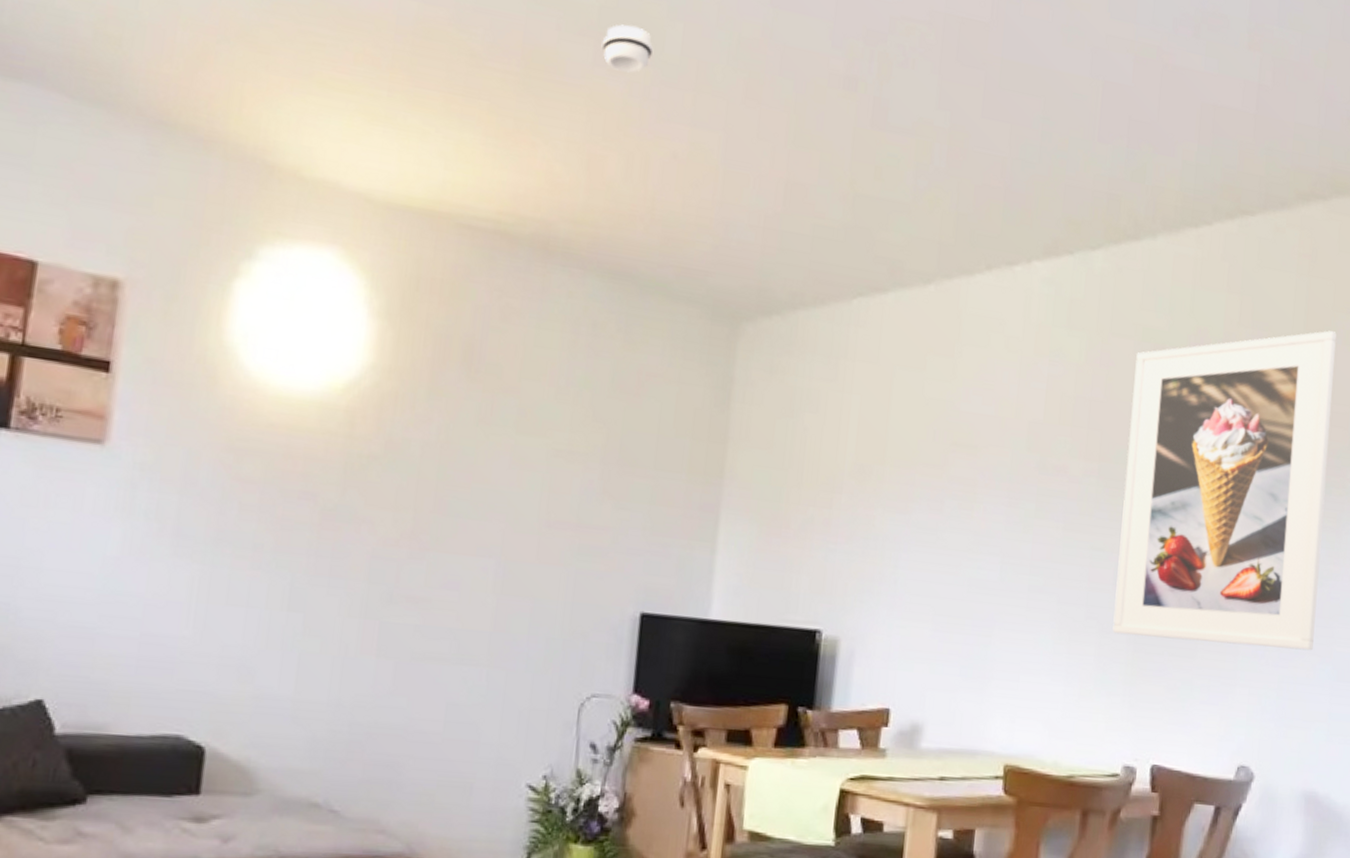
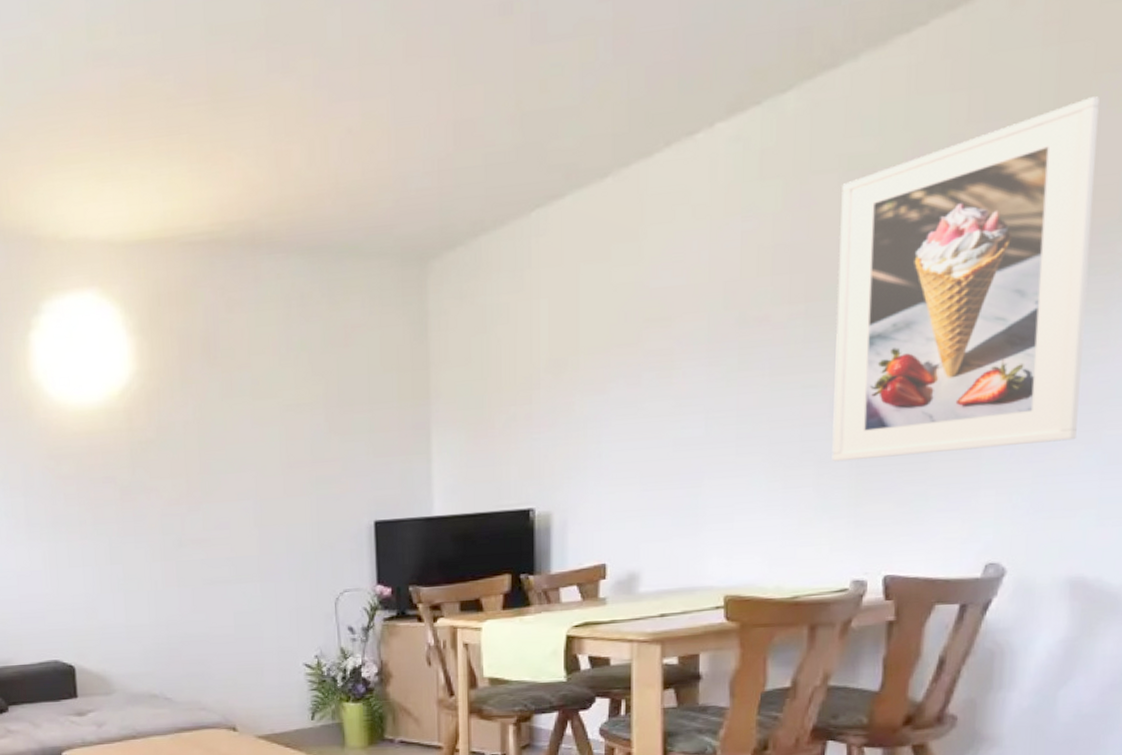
smoke detector: present [601,24,654,73] -> none [272,24,318,71]

